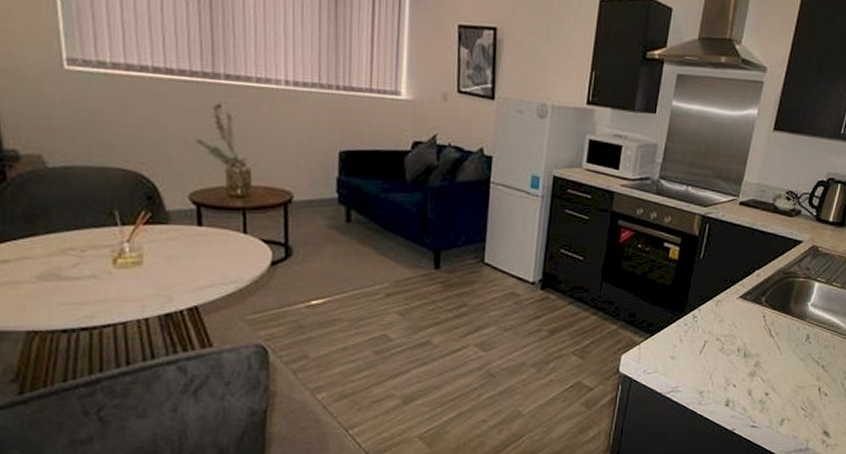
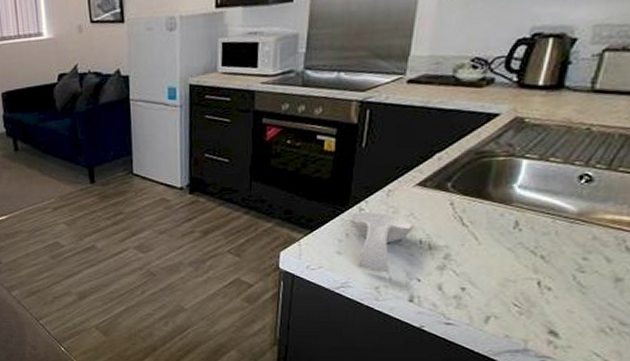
spoon rest: none [683,319,734,377] -> present [348,211,414,272]

